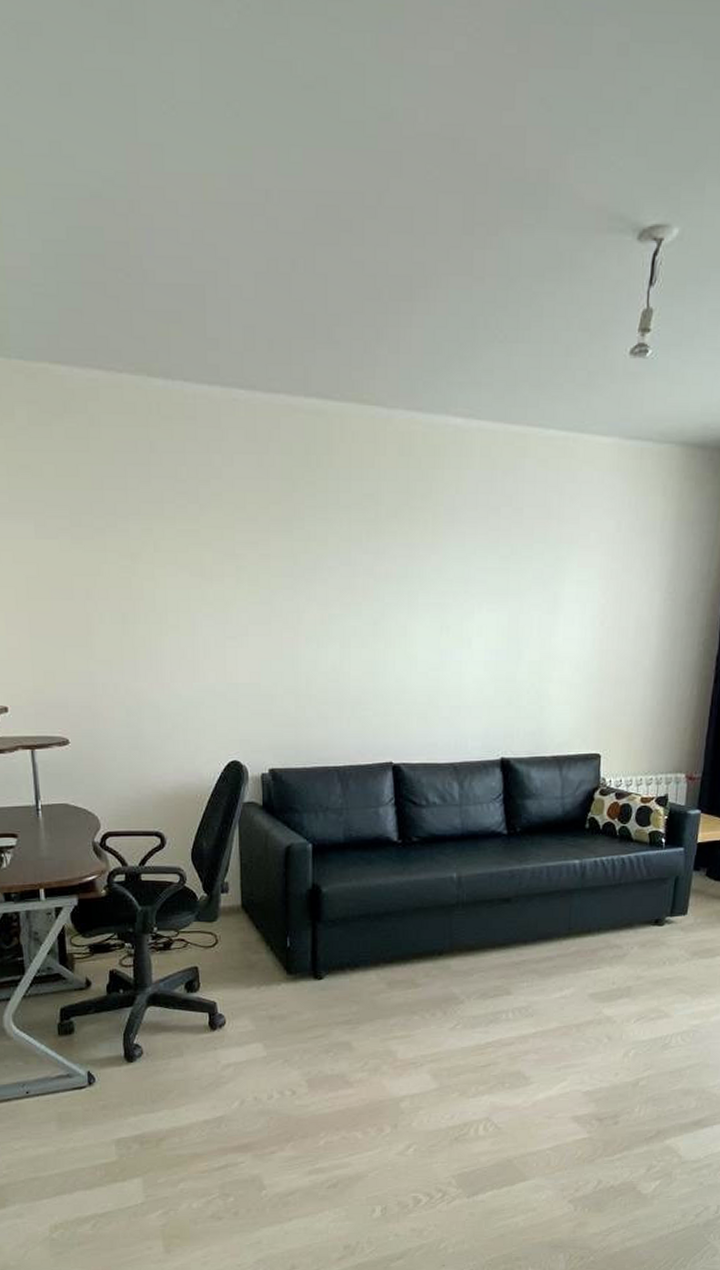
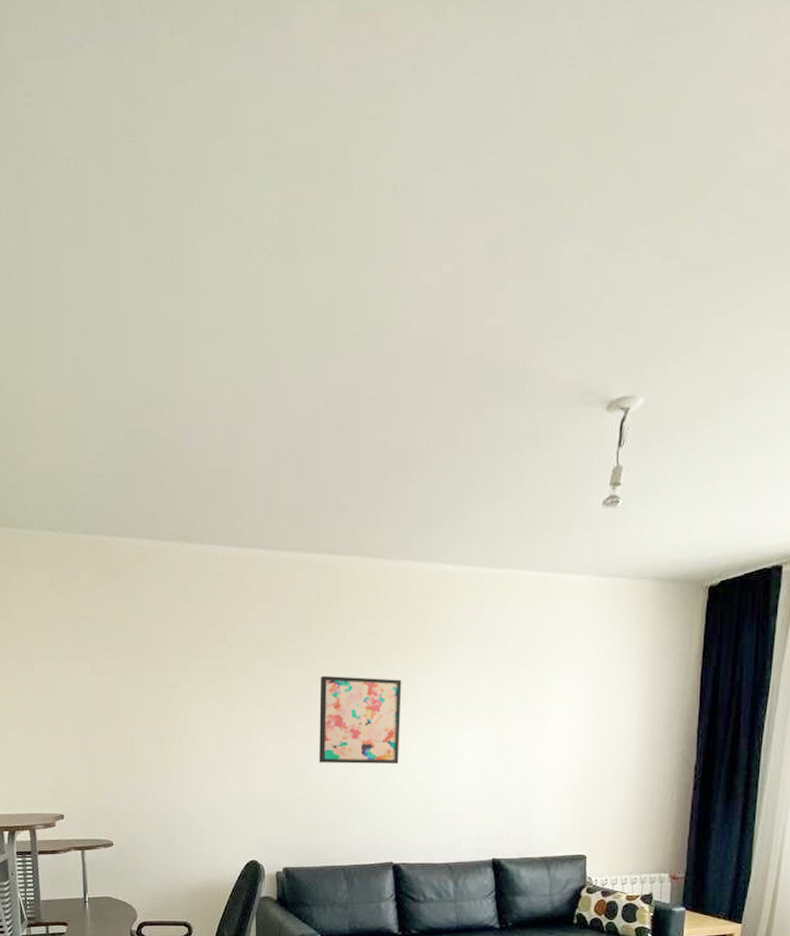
wall art: none [309,545,404,650] -> present [319,675,402,764]

